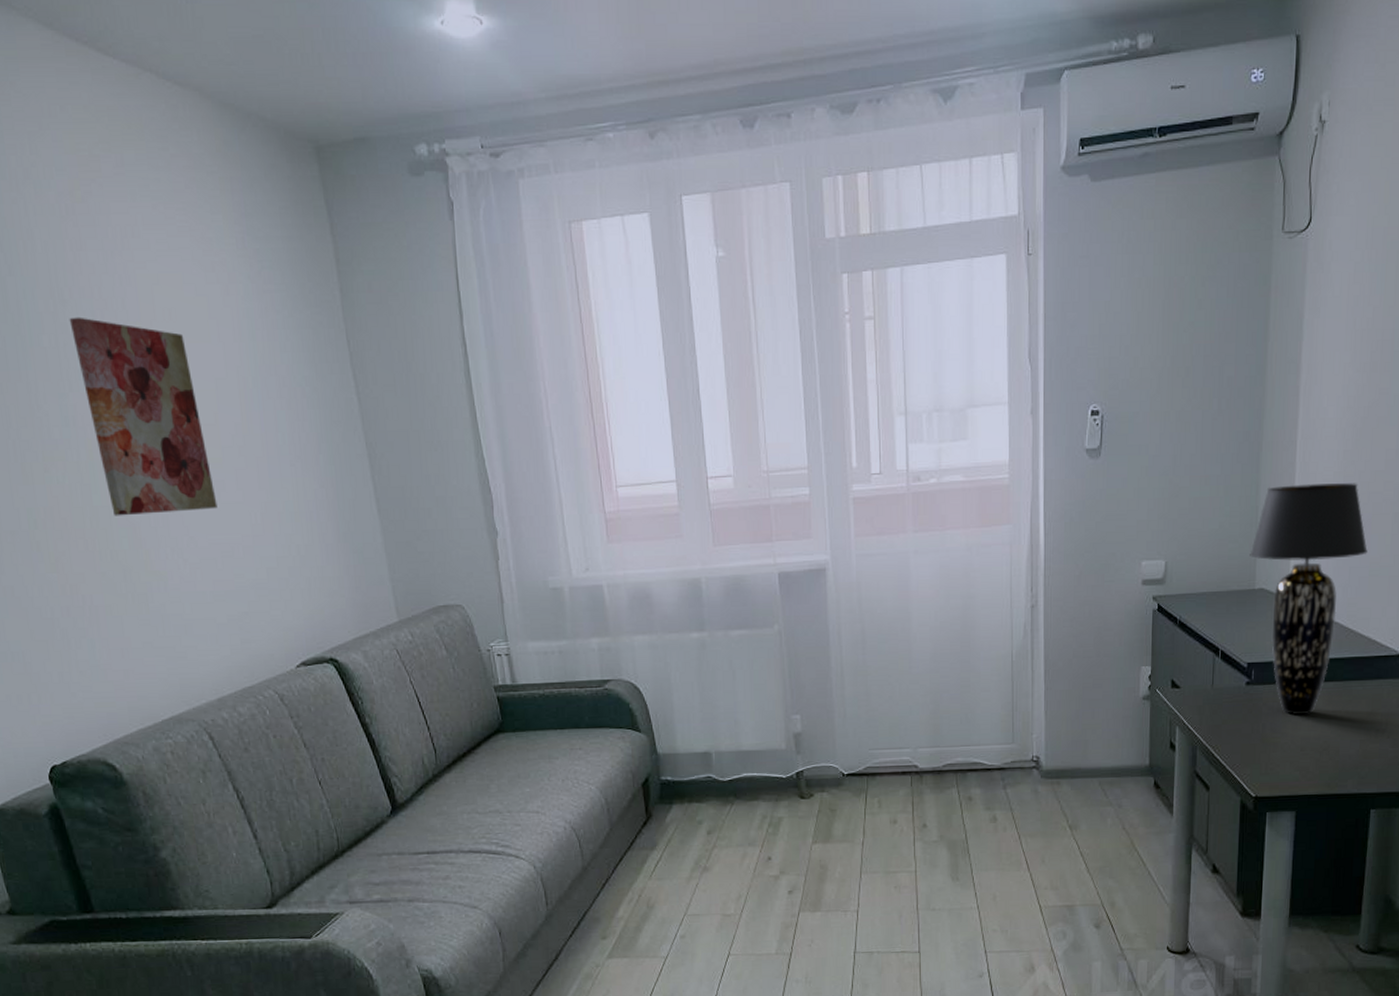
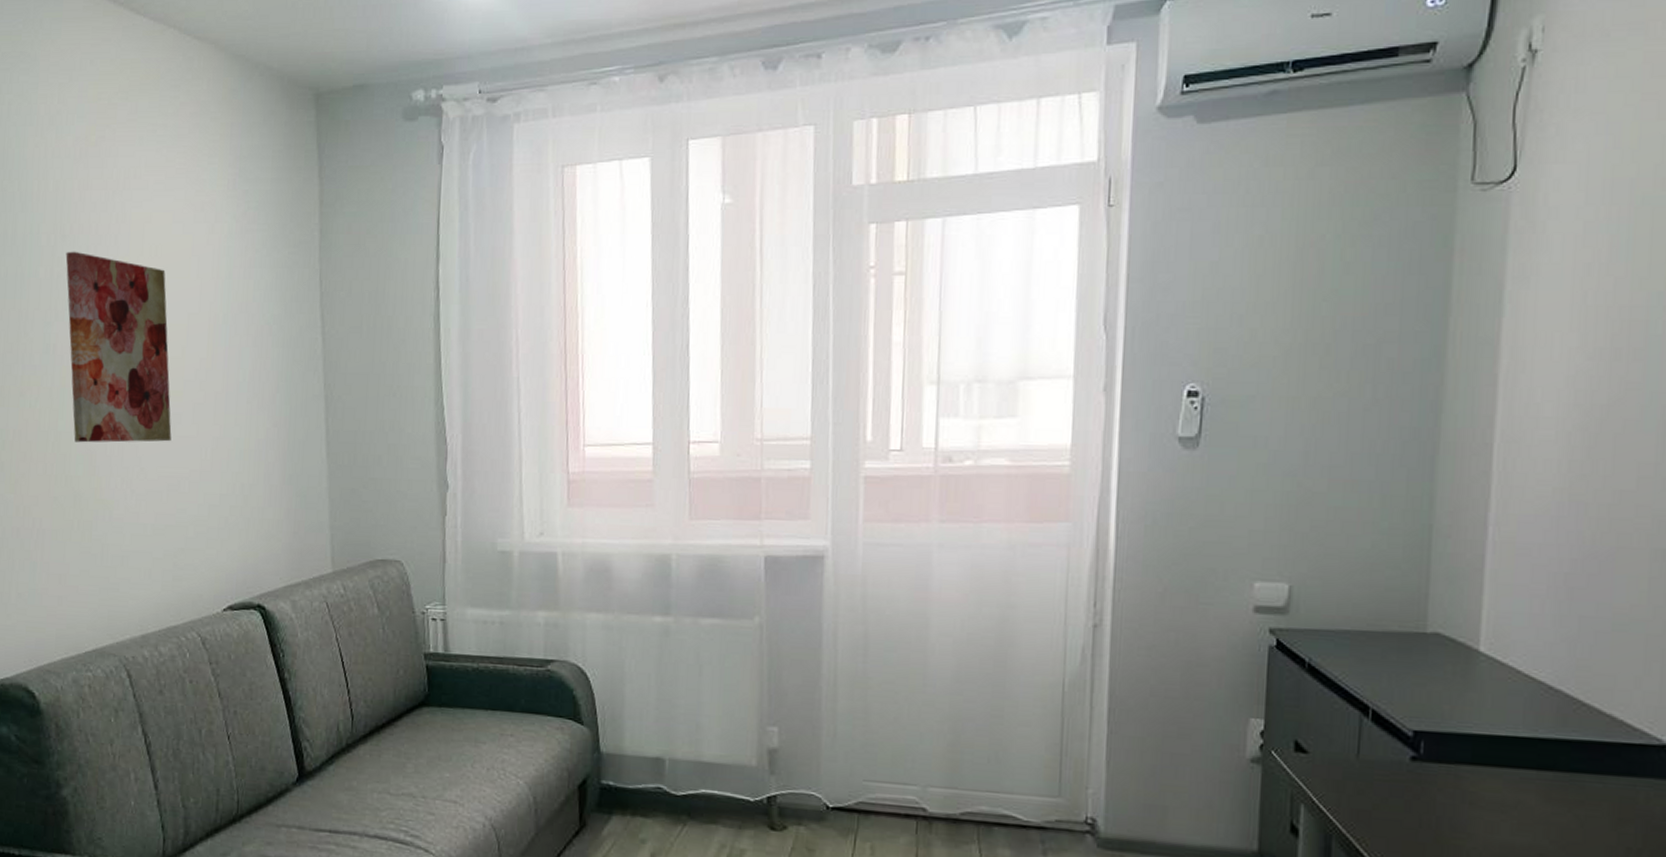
table lamp: present [1249,483,1368,716] -> none [1418,500,1609,812]

